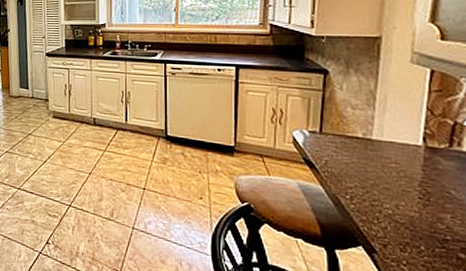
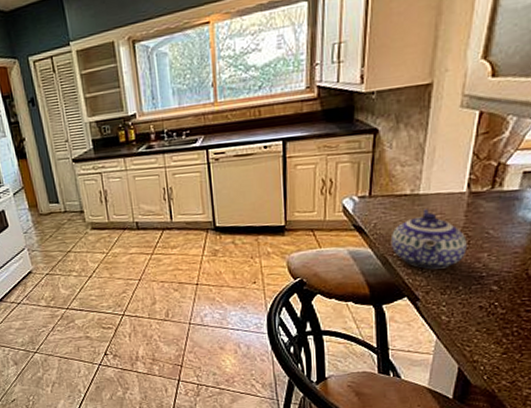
teapot: none [344,155,427,223] -> present [392,209,467,269]

